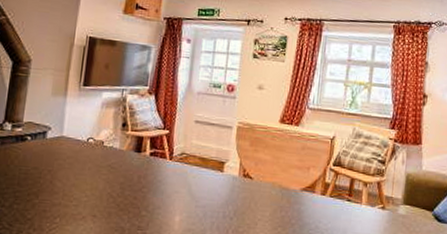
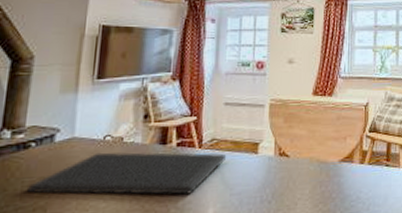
cutting board: none [24,152,193,200] -> present [27,152,226,195]

